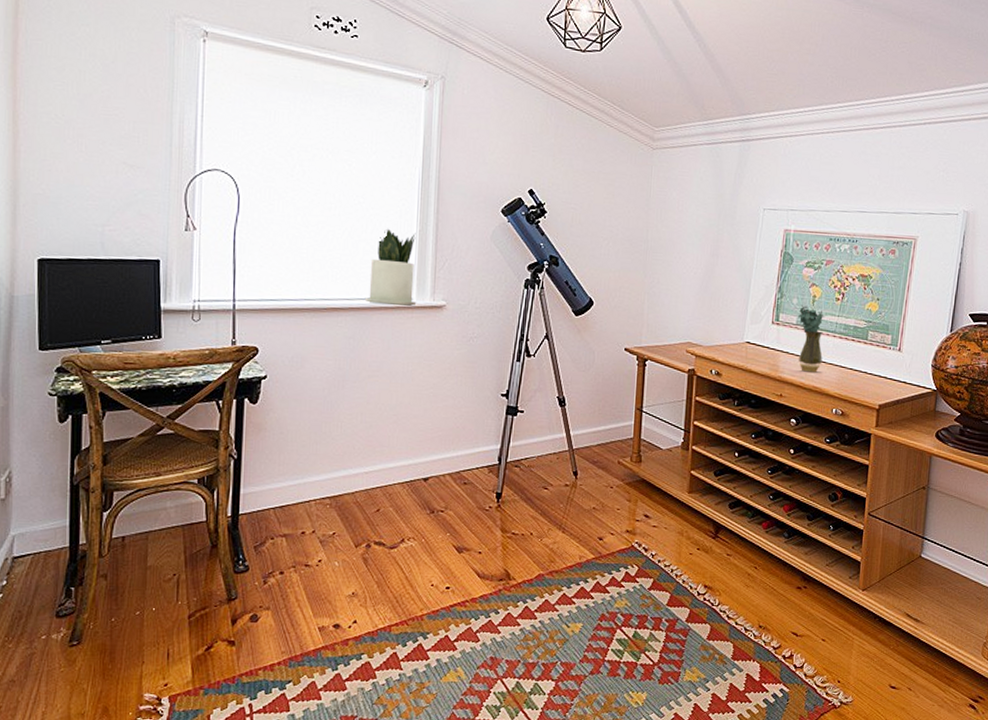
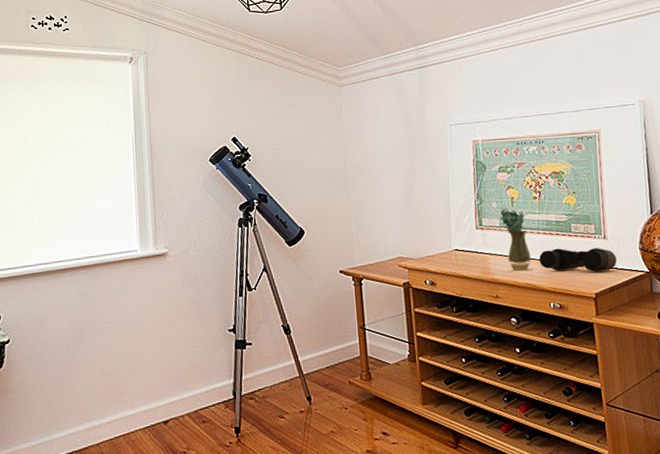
planter: present [364,228,417,307] -> none [93,189,141,260]
binoculars: none [829,354,907,384] -> present [538,248,617,273]

